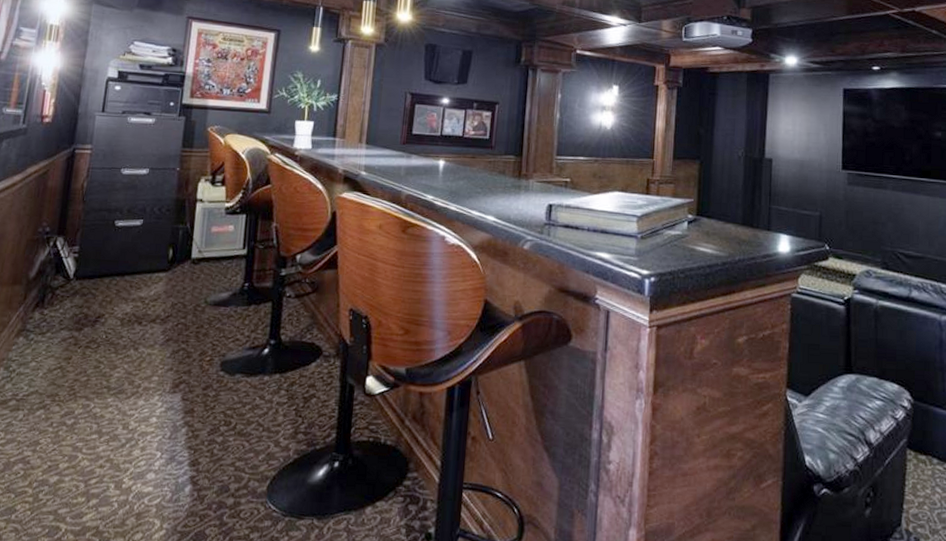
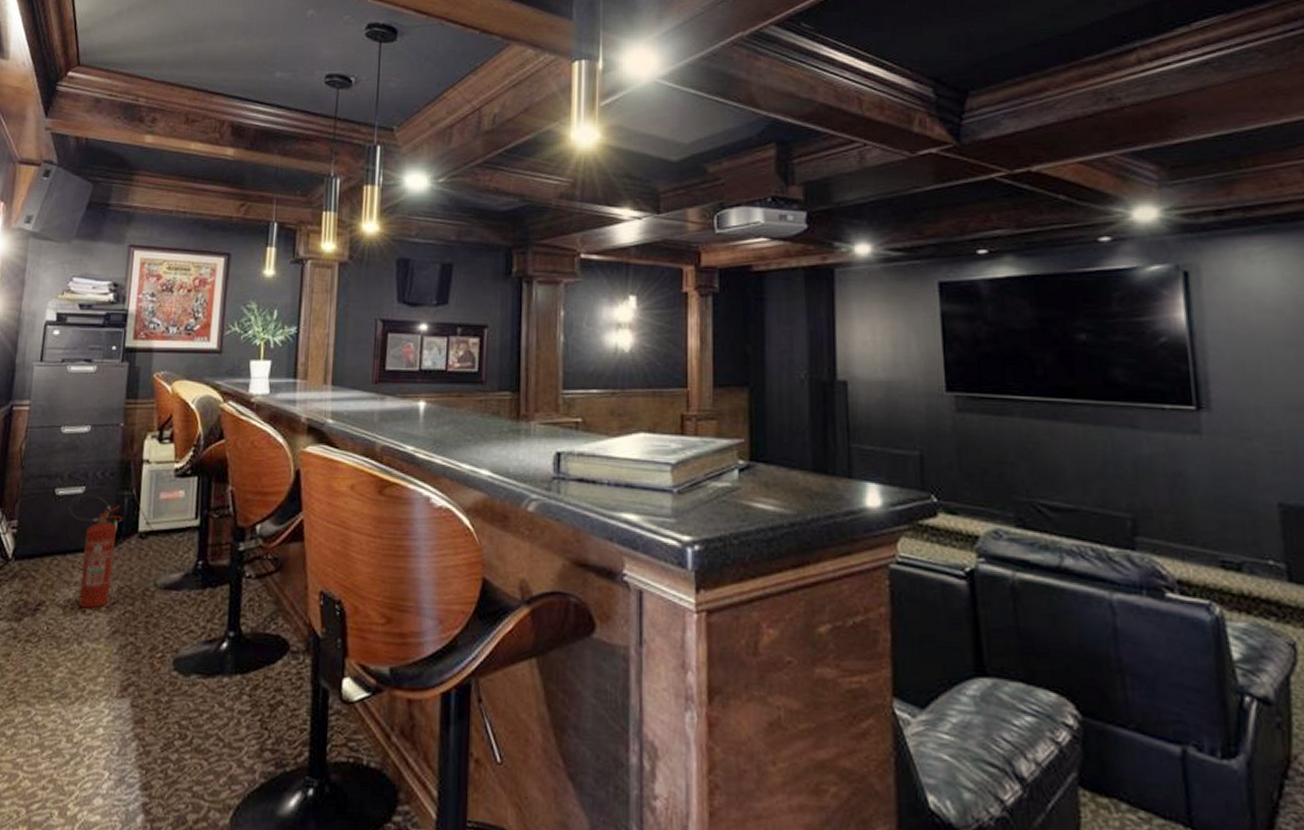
fire extinguisher: none [126,225,178,321] -> present [67,493,124,609]

